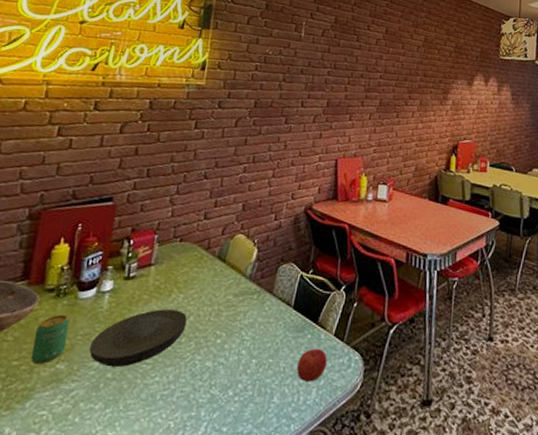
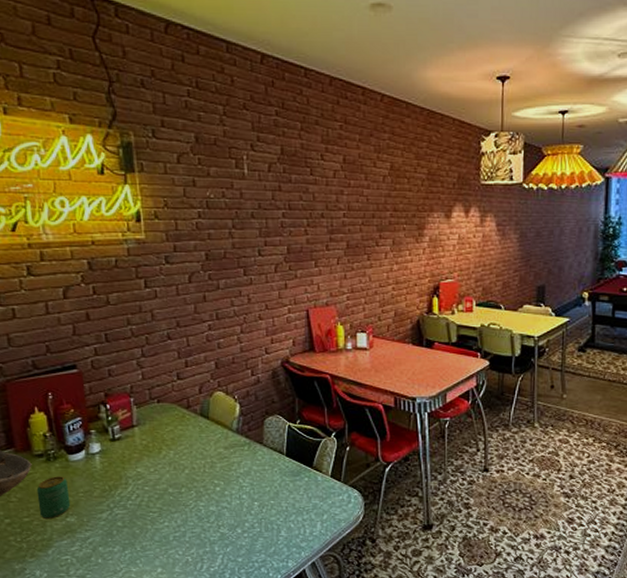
plate: present [89,308,187,368] -> none [93,464,183,517]
fruit: present [296,348,327,382] -> none [298,489,327,517]

